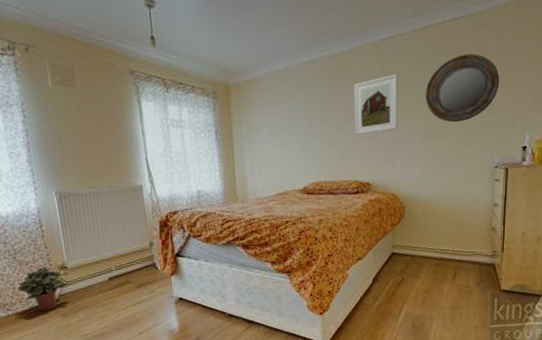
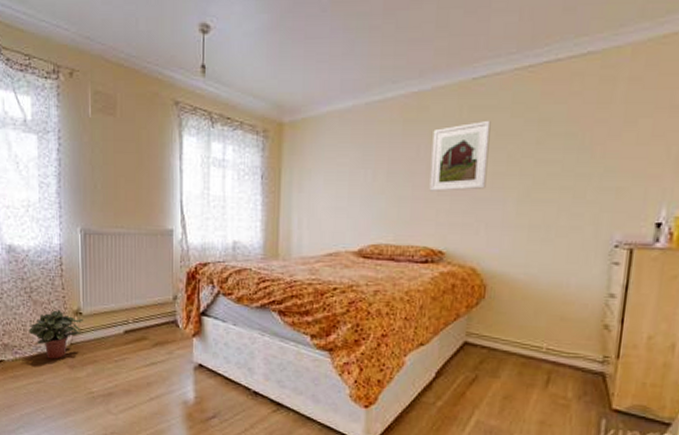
home mirror: present [425,54,500,123] -> none [524,101,630,186]

